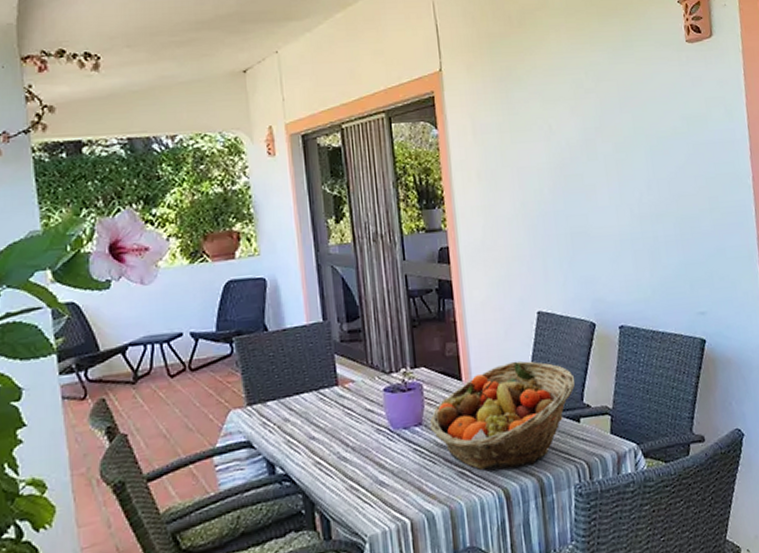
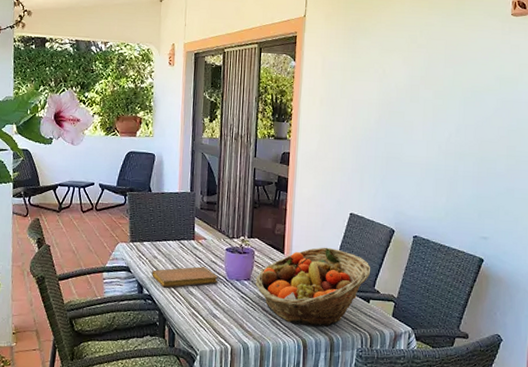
notebook: none [285,419,379,460] -> present [152,266,218,288]

